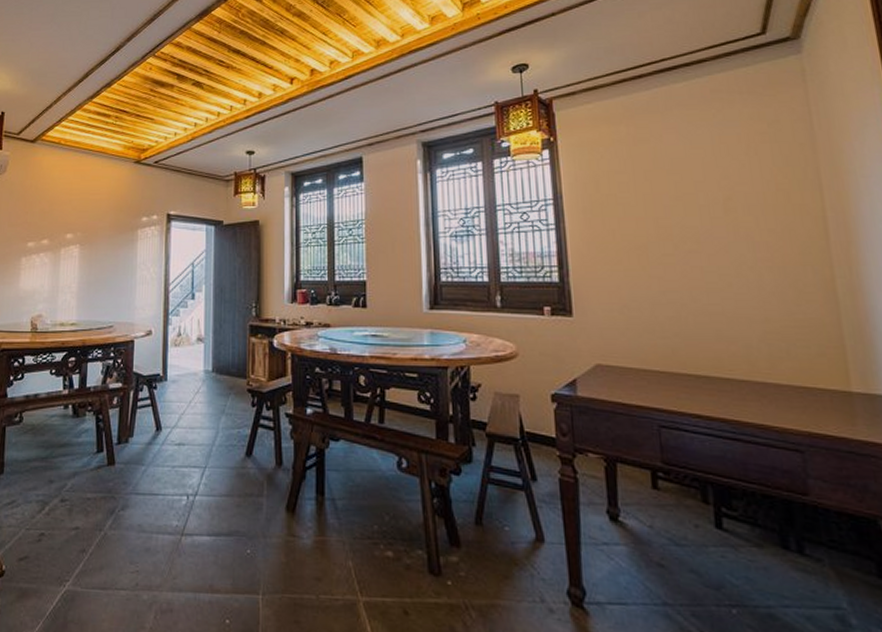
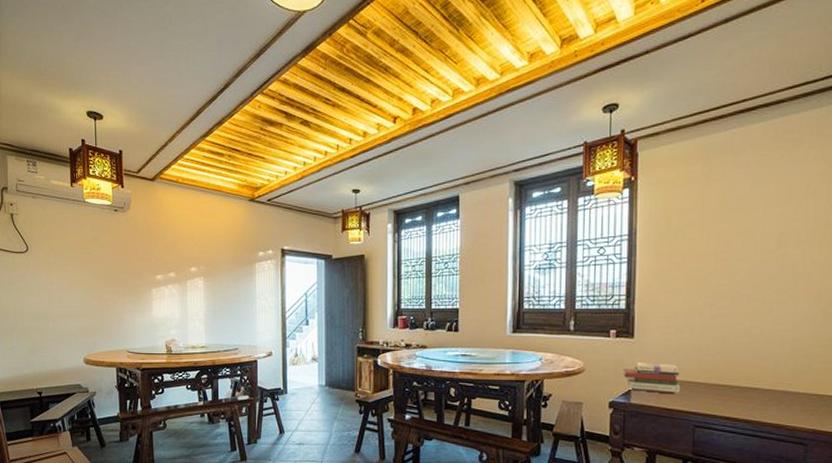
books: none [563,346,635,385] -> present [622,363,680,394]

